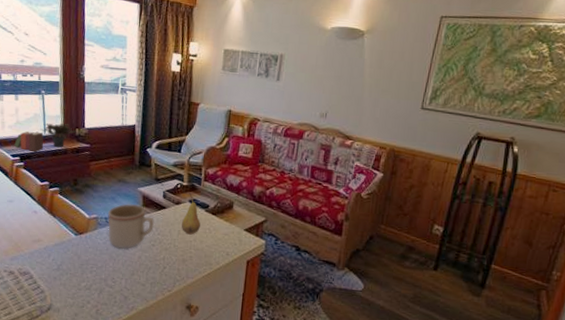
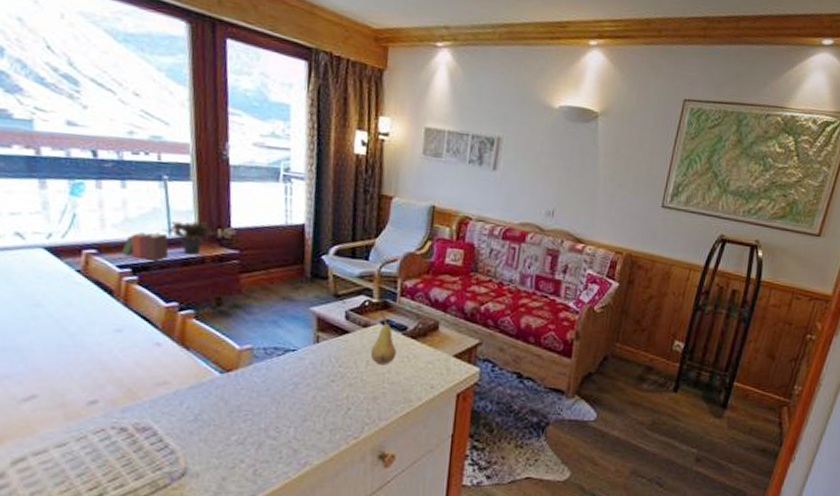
mug: present [108,204,154,249] -> none [267,329,334,388]

